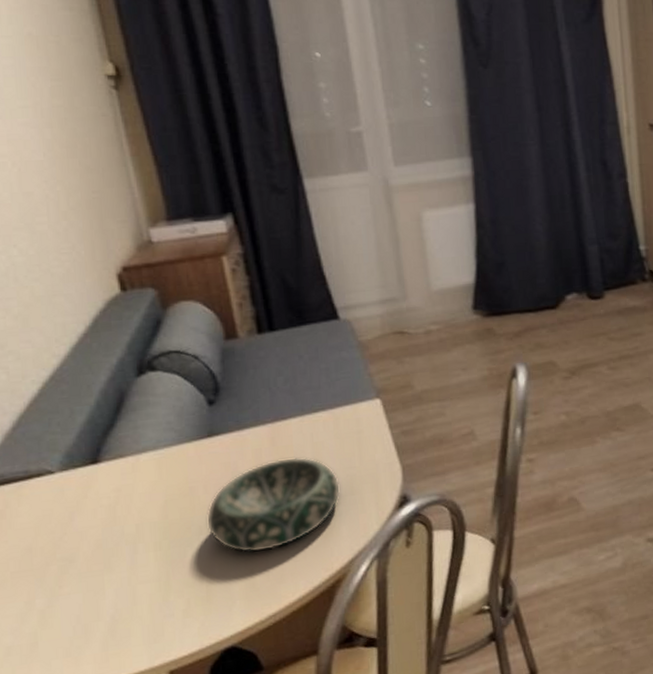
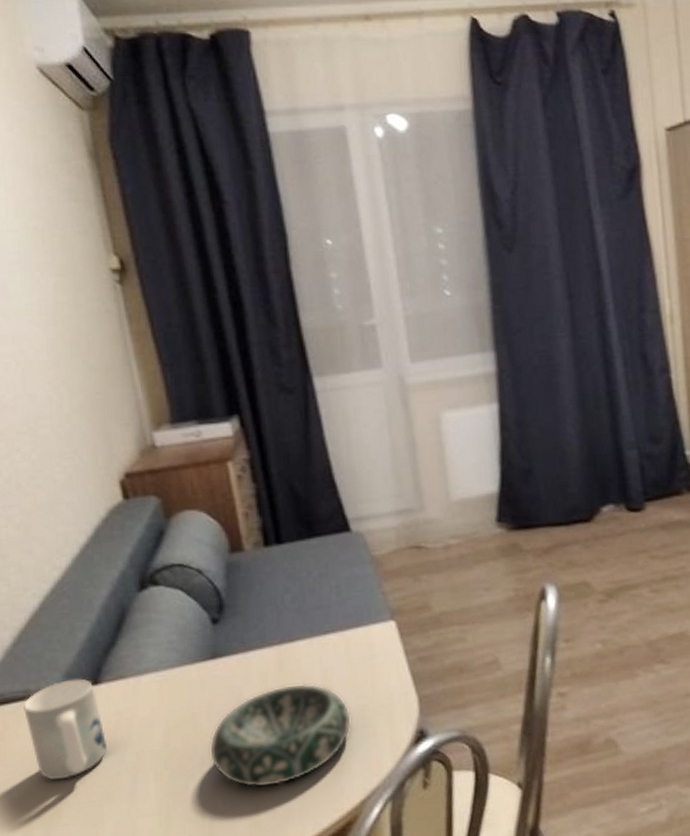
mug: none [24,458,108,553] -> present [24,678,108,780]

